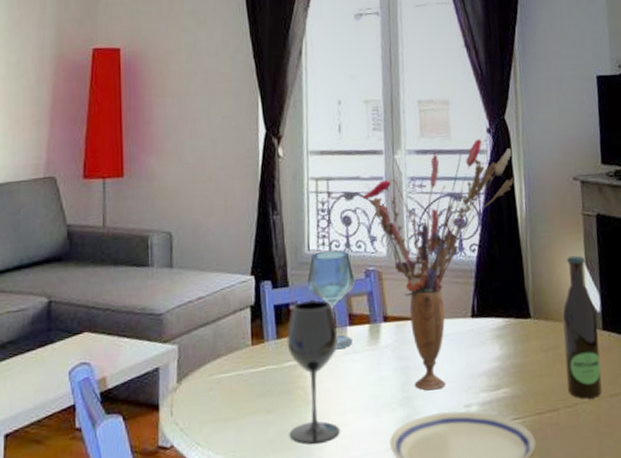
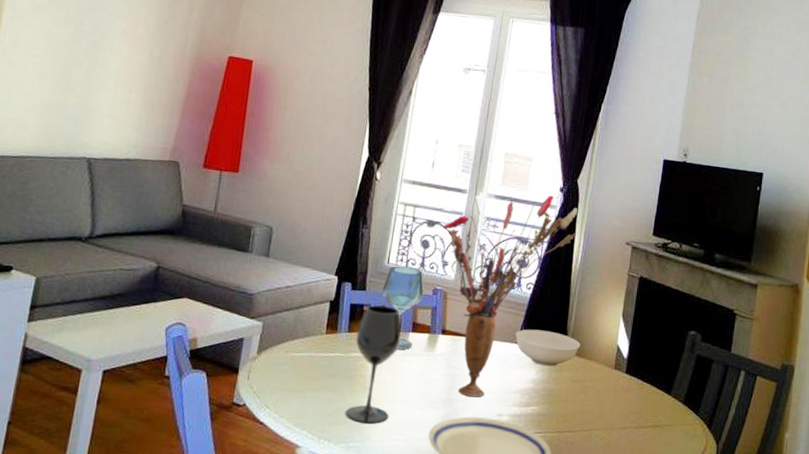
bowl: none [468,295,544,338] -> present [515,329,580,367]
bottle: present [562,255,602,399] -> none [586,307,623,428]

